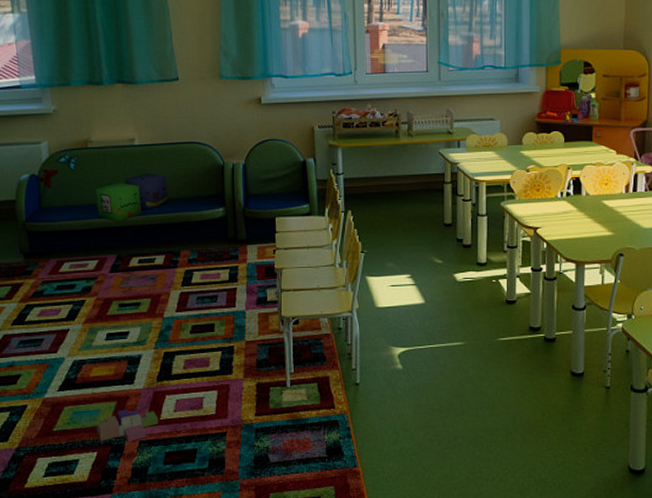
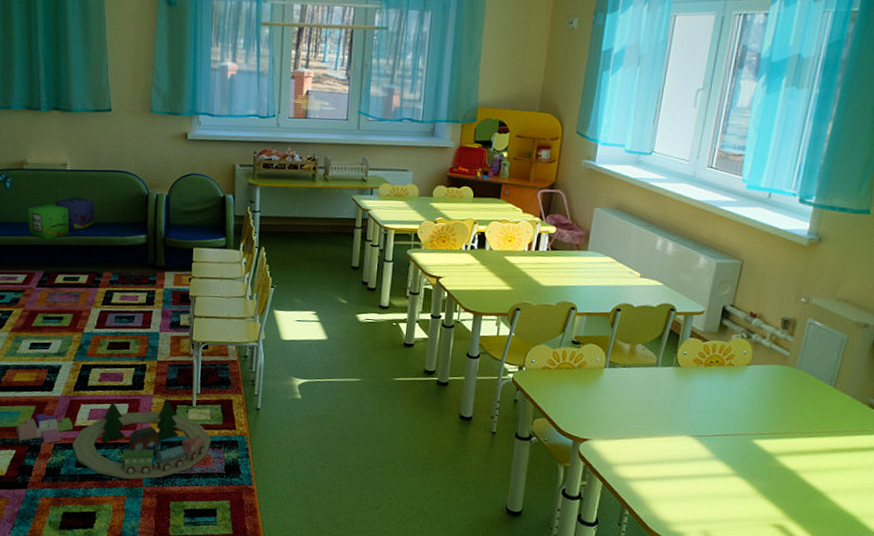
toy train set: none [159,383,310,473] -> present [72,400,212,480]

